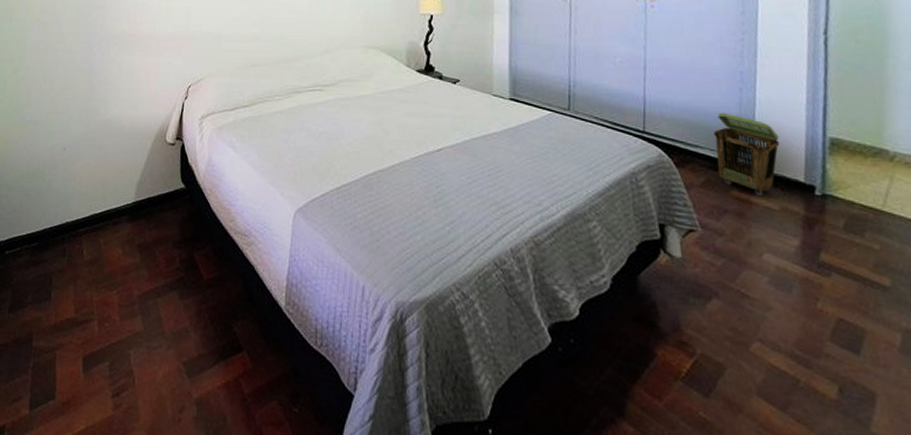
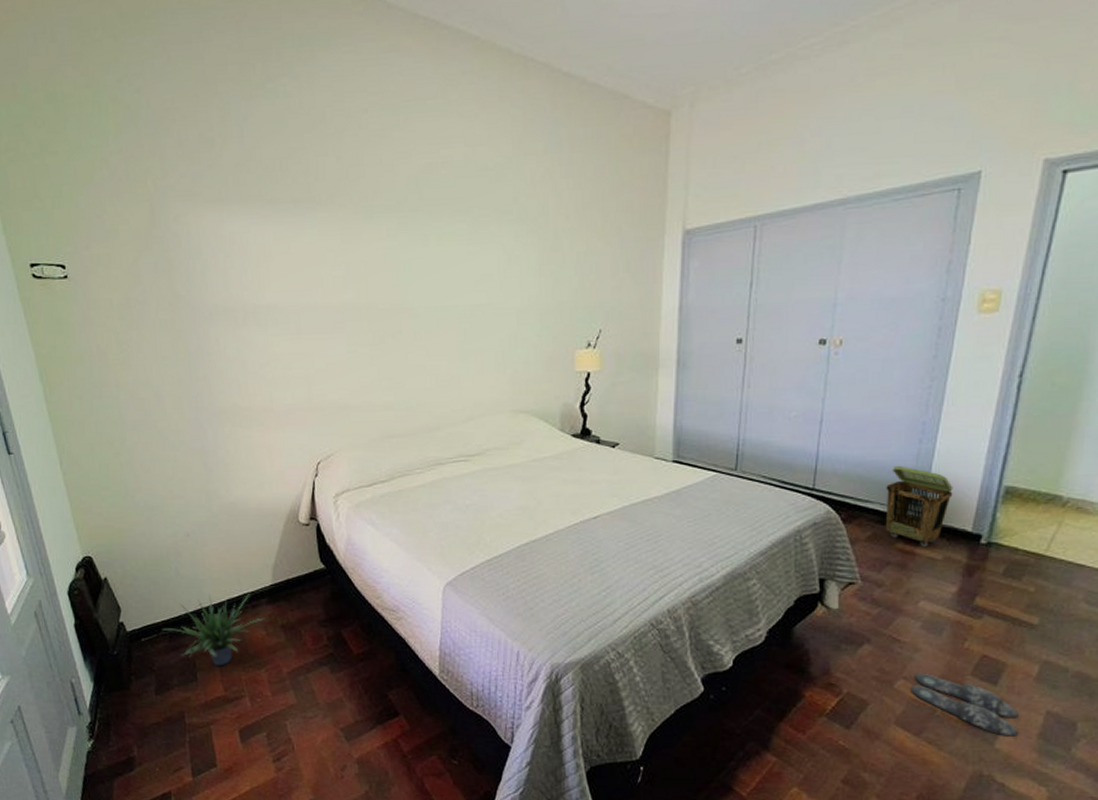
potted plant: none [26,207,124,285] -> present [162,593,265,666]
slippers: none [768,334,893,419] -> present [911,672,1019,737]

